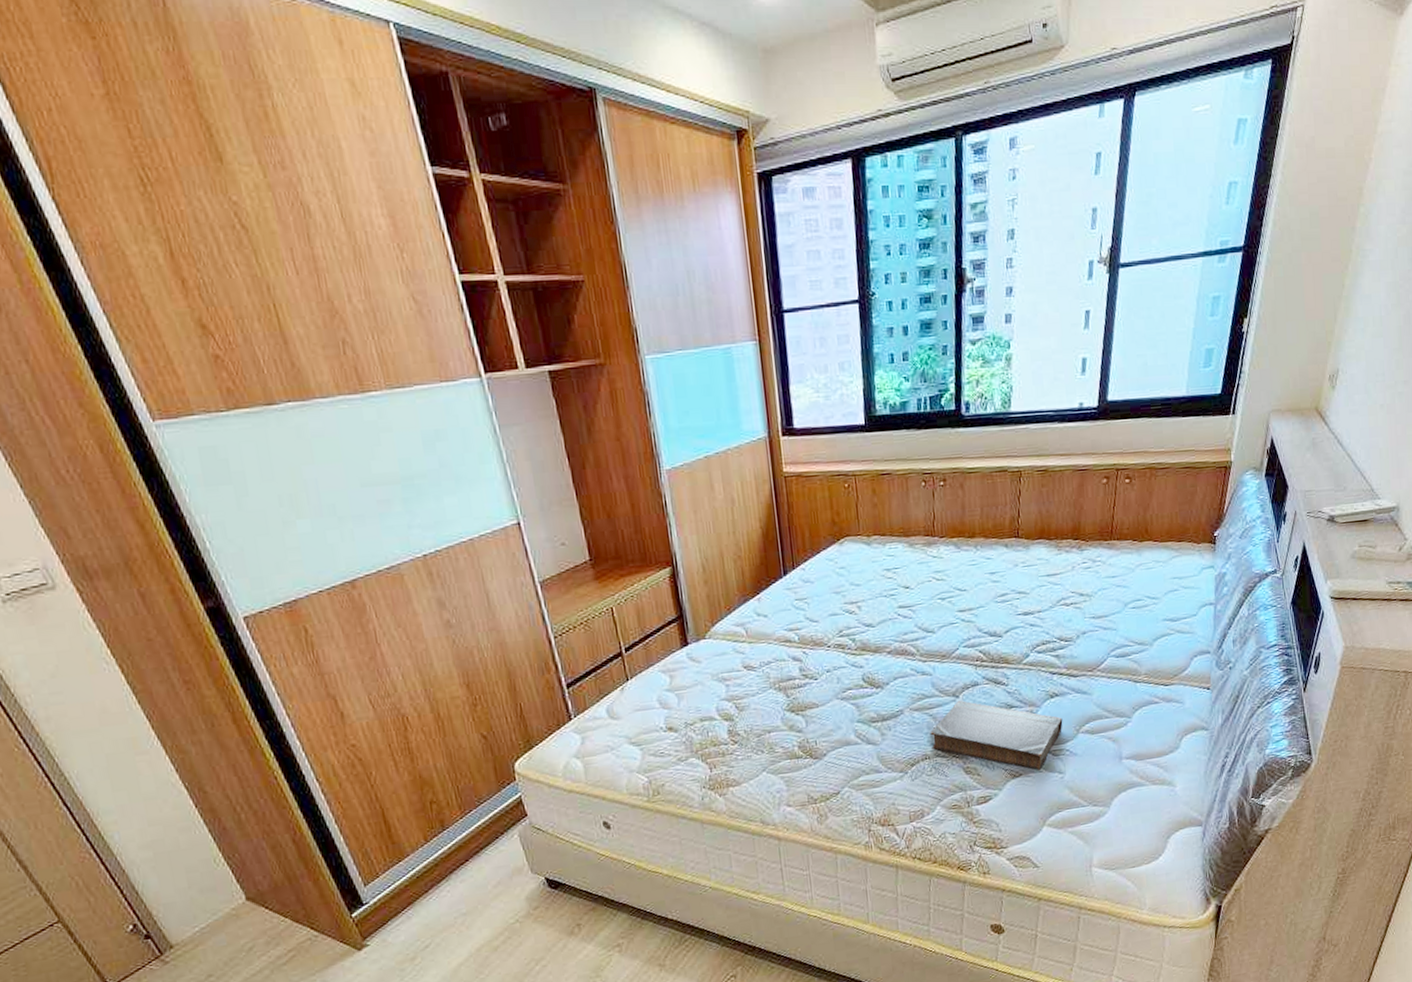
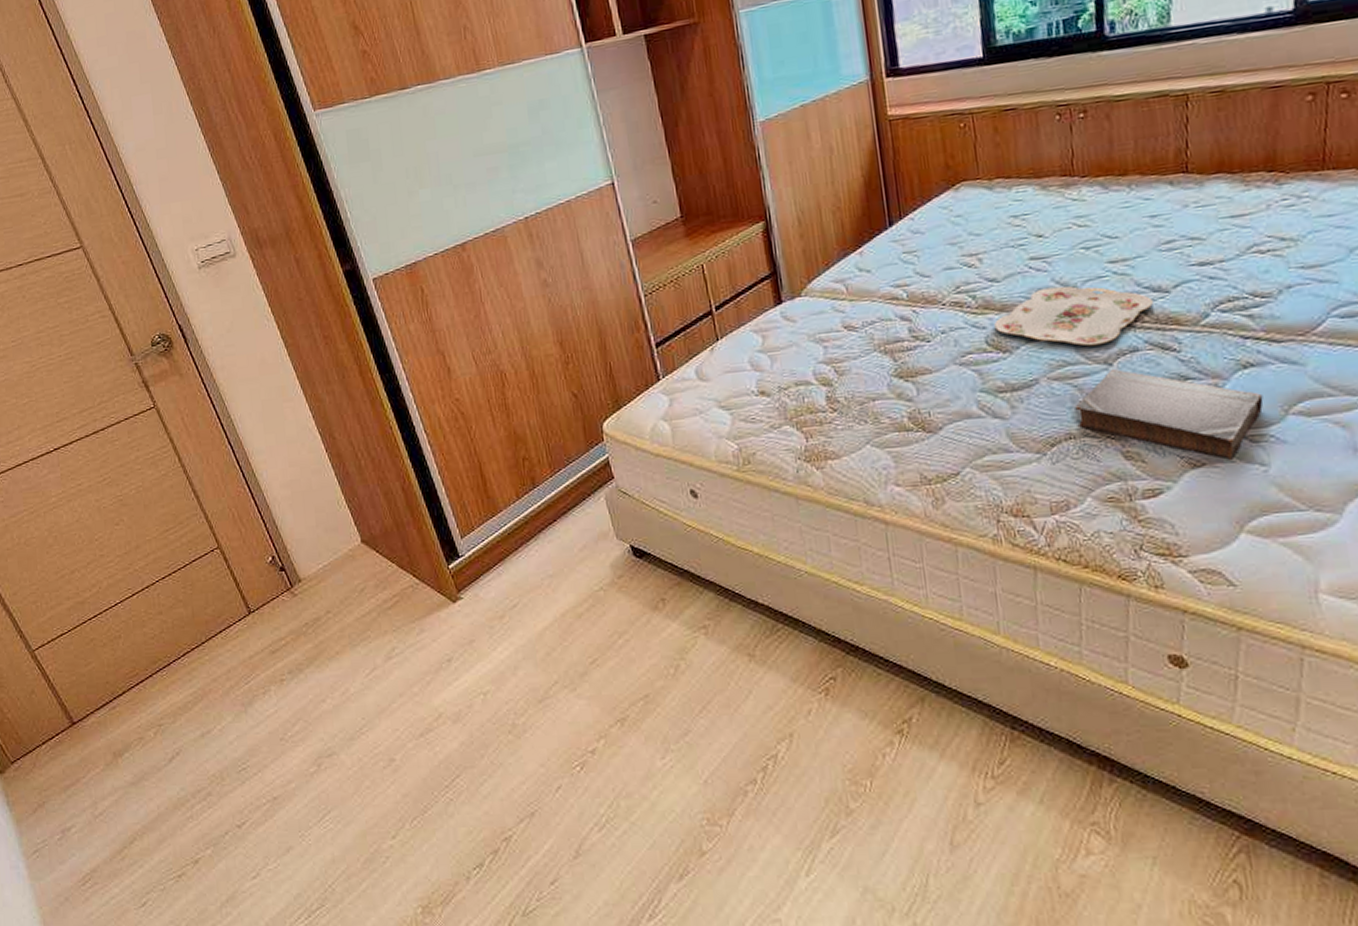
serving tray: none [870,630,990,682] -> present [994,285,1153,346]

